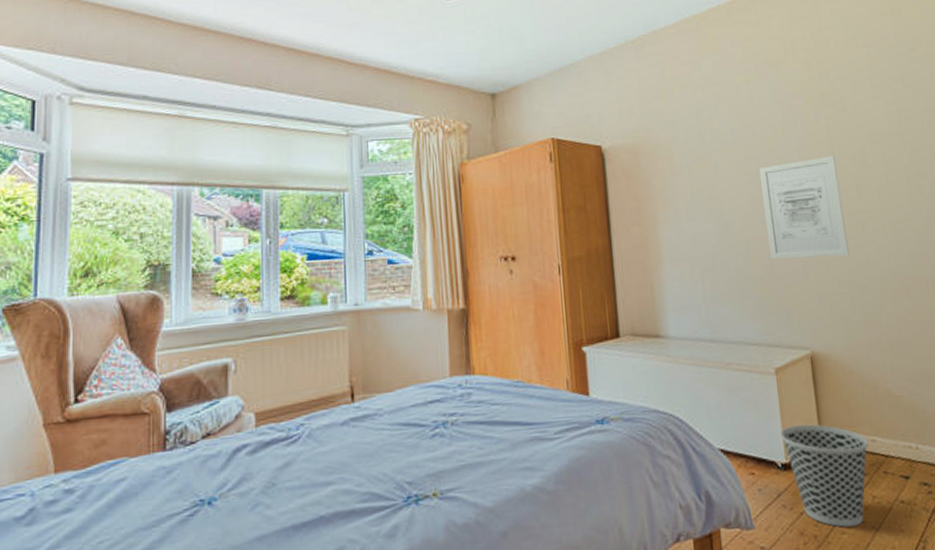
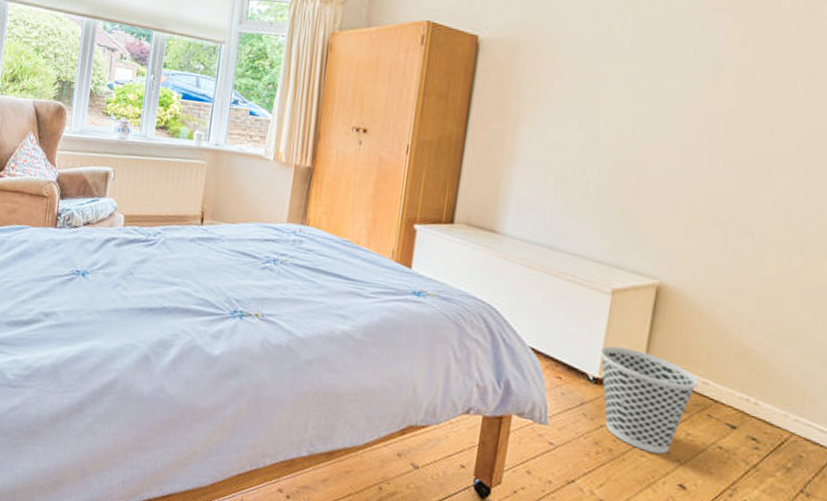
wall art: present [758,155,850,260] -> none [640,83,754,196]

